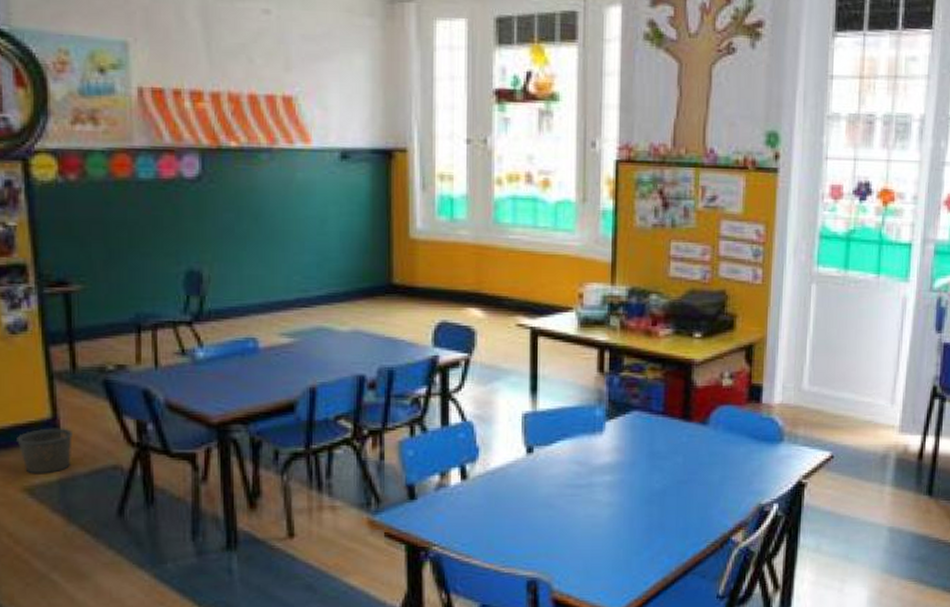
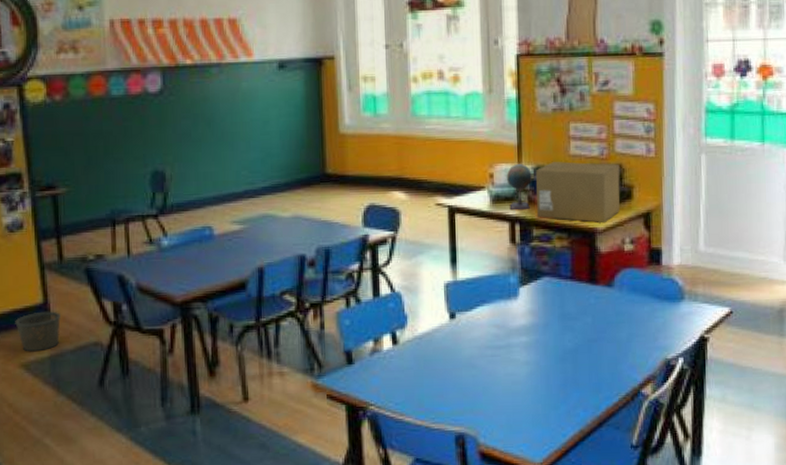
globe: none [597,284,627,336] -> present [506,164,533,211]
box: none [628,284,723,355] -> present [536,161,620,223]

